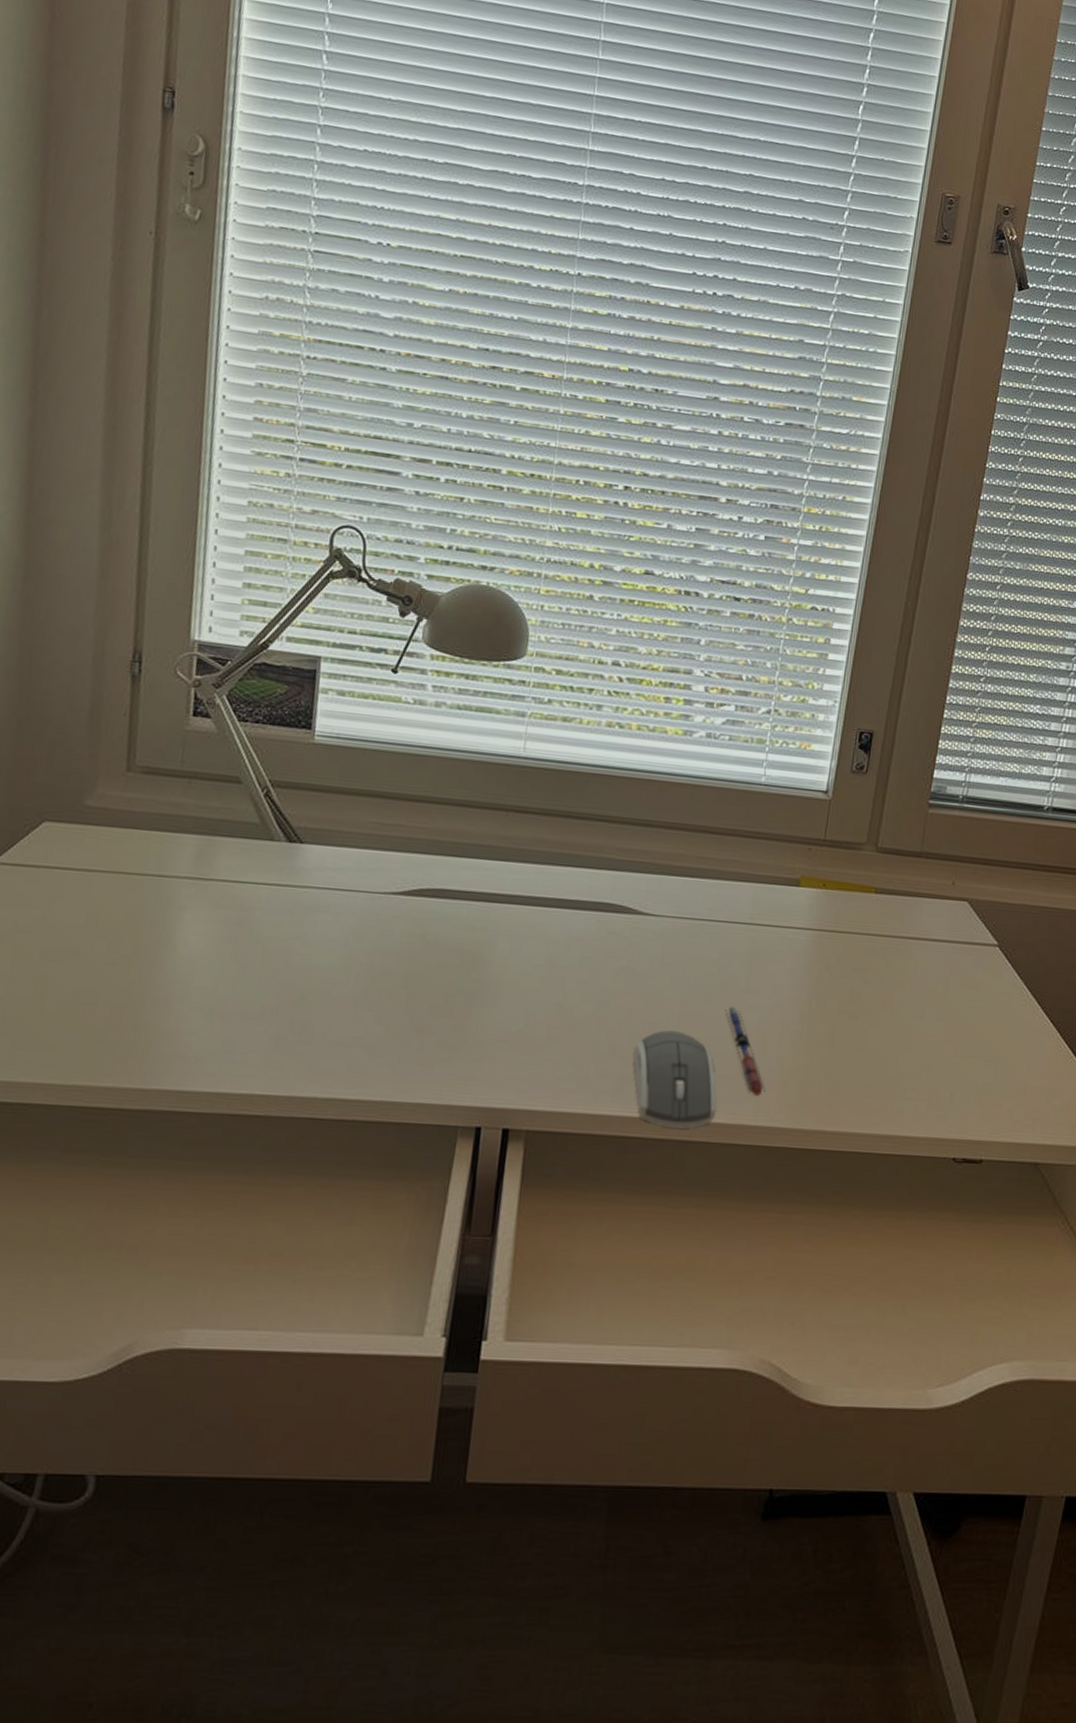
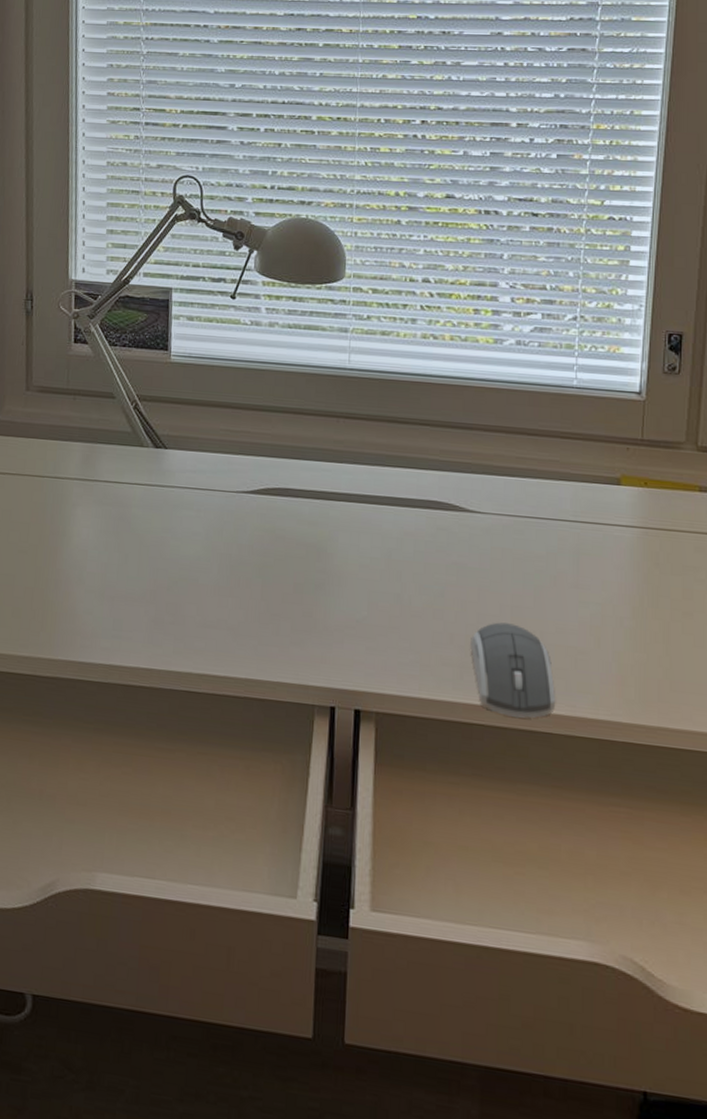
pen: present [725,1006,766,1096] -> none [556,600,604,690]

